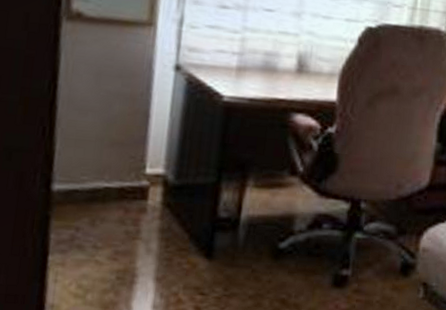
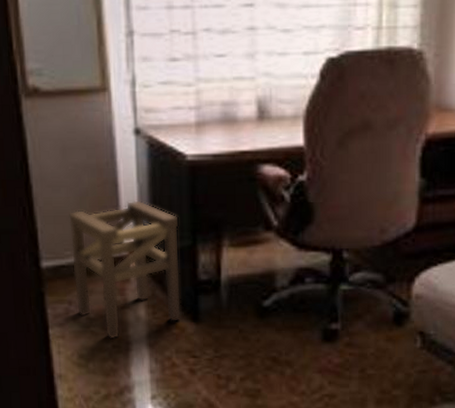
stool: none [83,132,206,271] -> present [68,200,182,339]

